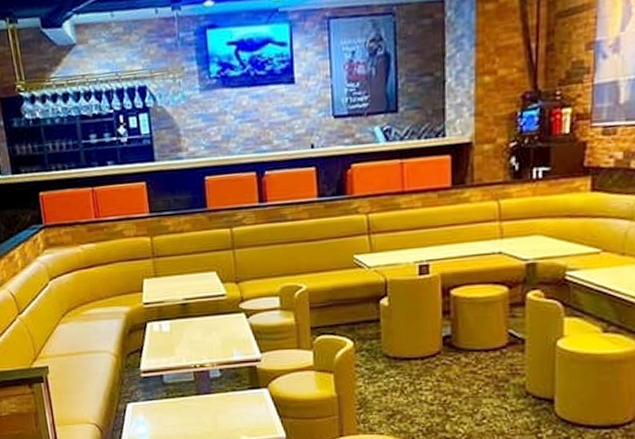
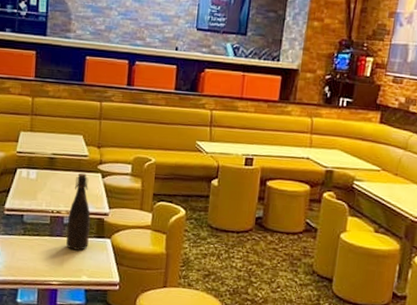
bottle: none [214,316,243,407] -> present [66,173,91,250]

